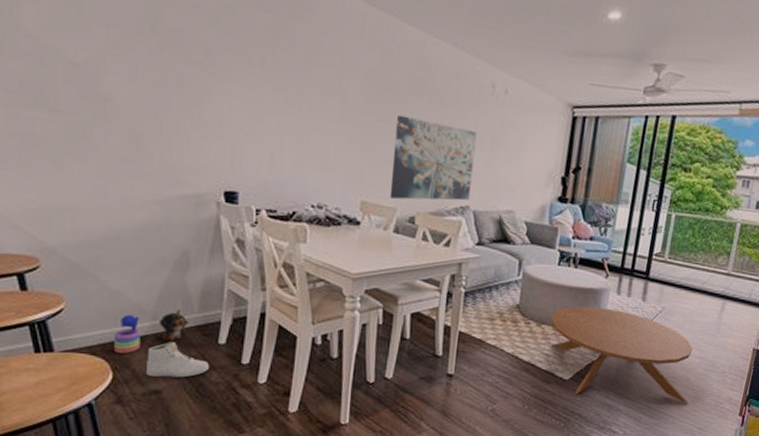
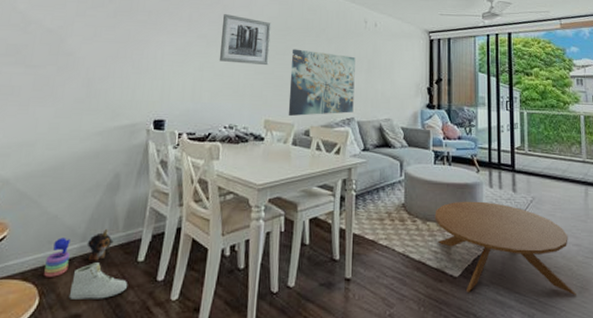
wall art: none [302,60,371,134] -> present [219,14,271,66]

